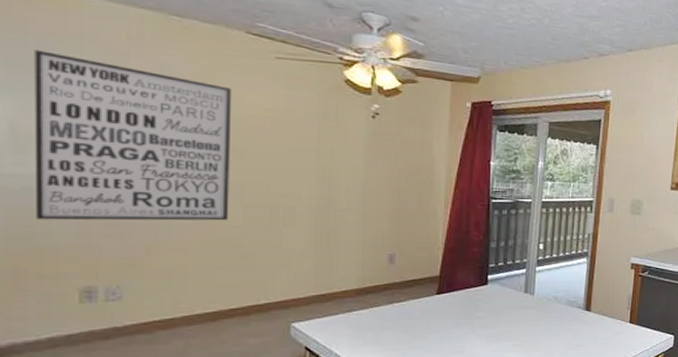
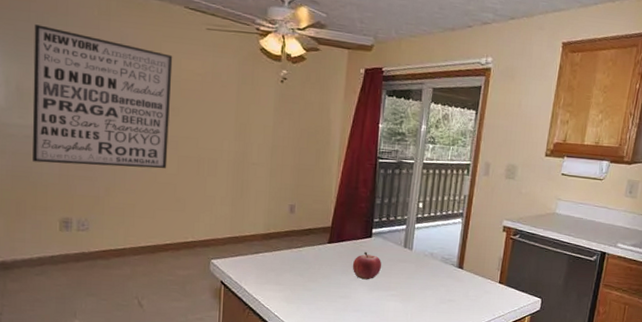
fruit: none [466,300,501,330] -> present [352,251,382,279]

